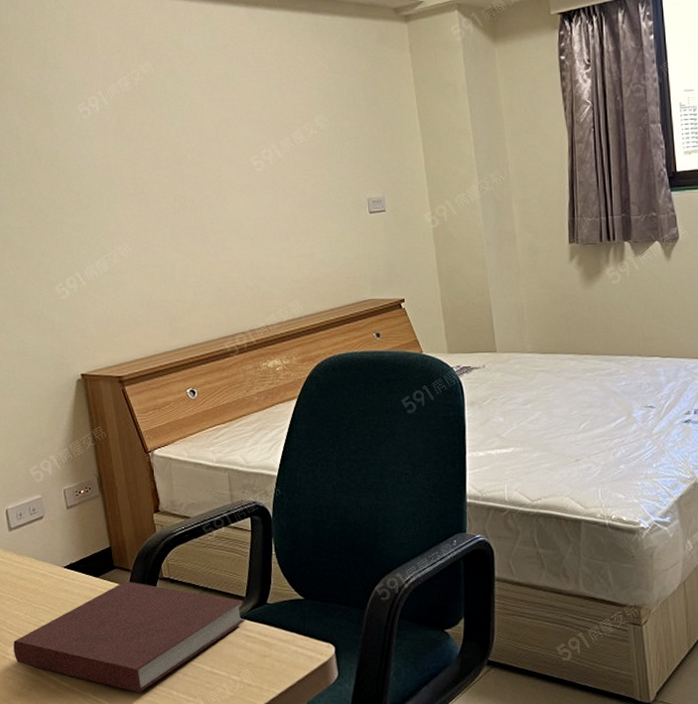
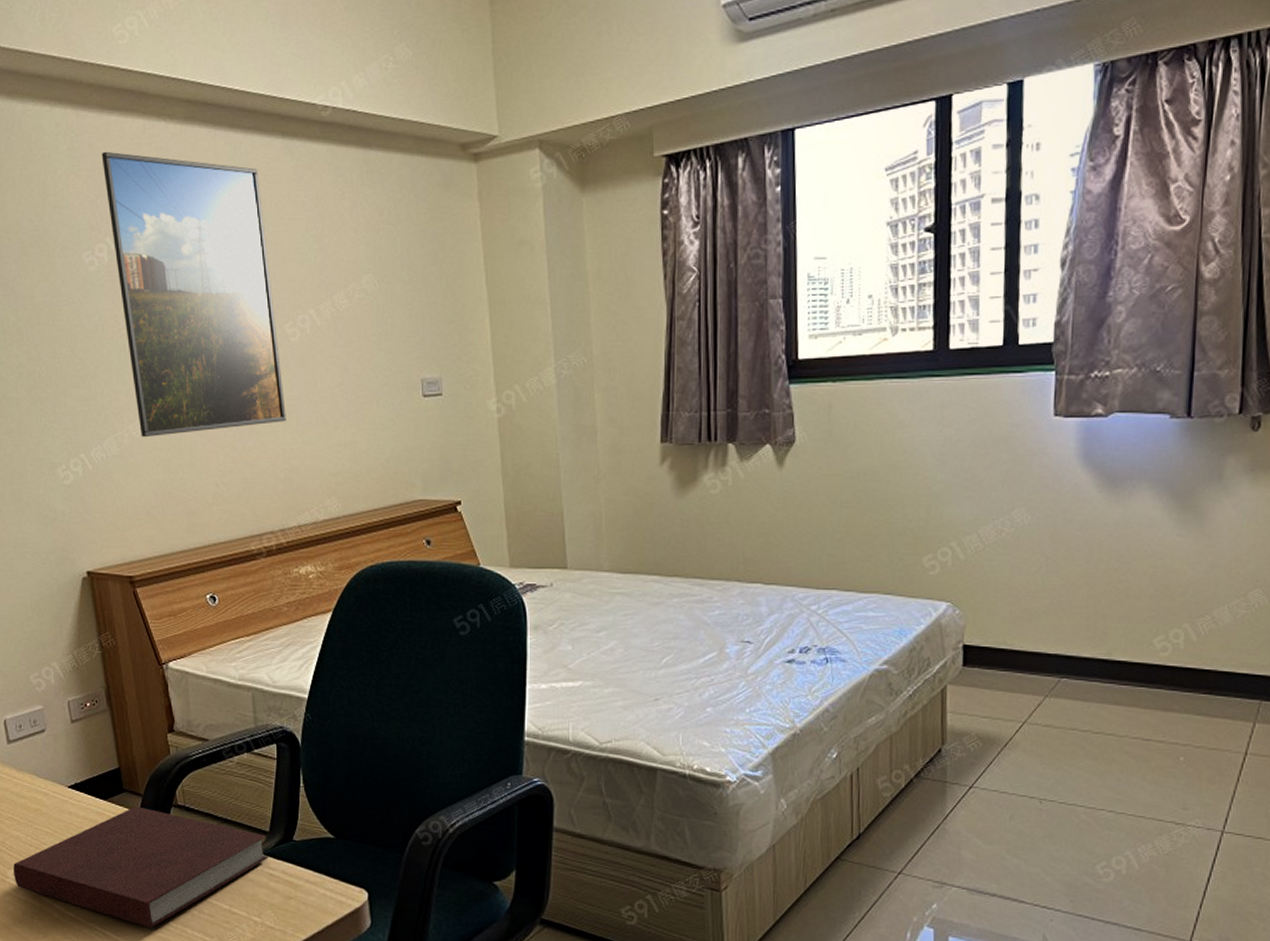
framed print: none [93,21,254,257] -> present [101,151,286,438]

